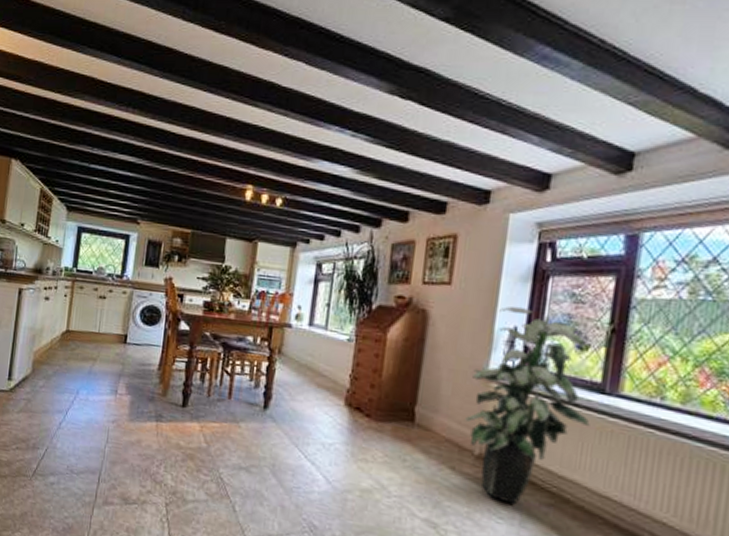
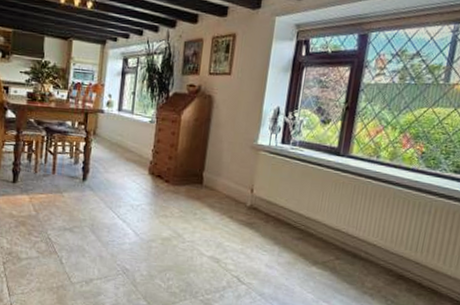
indoor plant: present [465,306,590,505] -> none [241,91,329,241]

